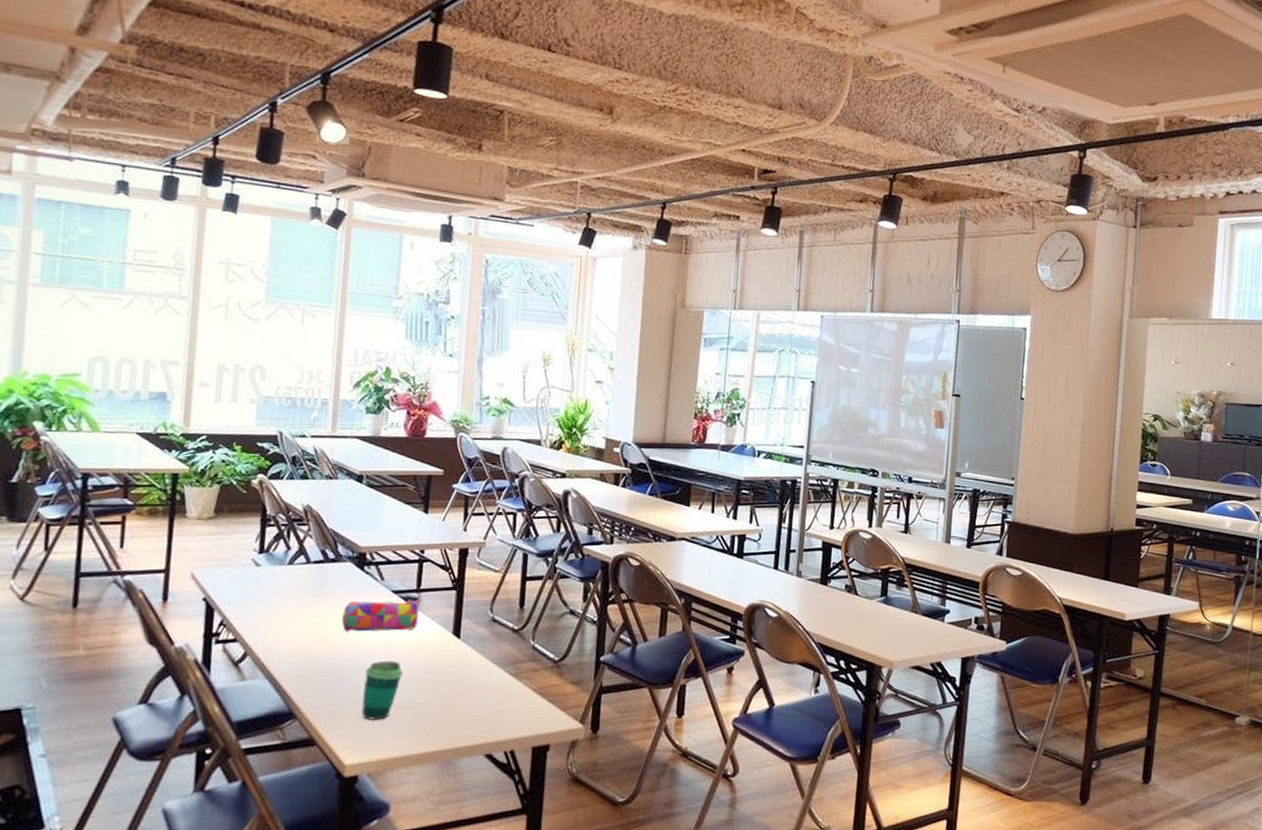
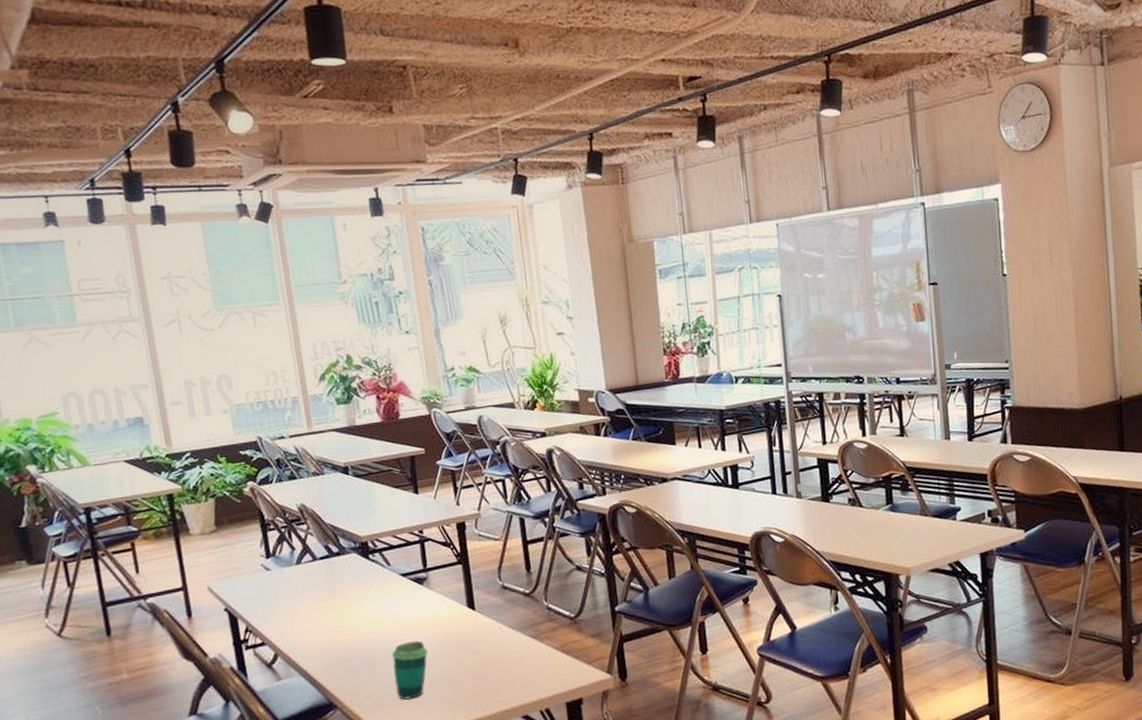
pencil case: present [341,598,422,632] -> none [358,577,432,621]

